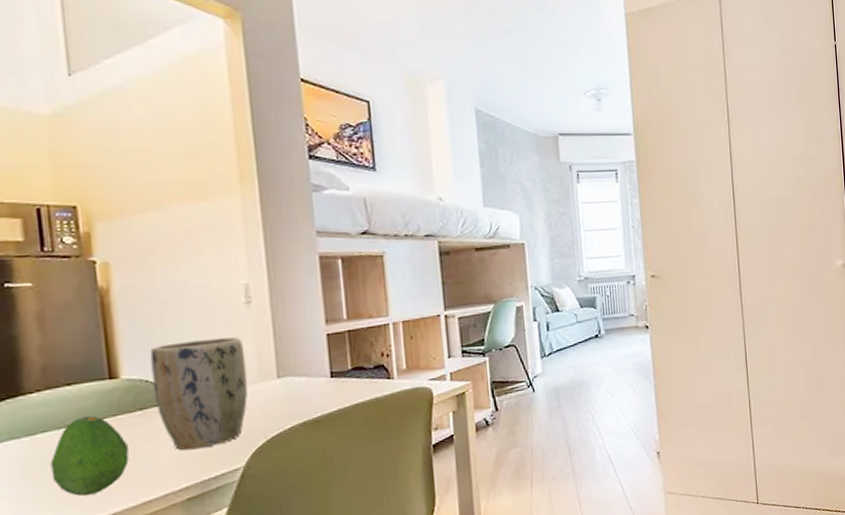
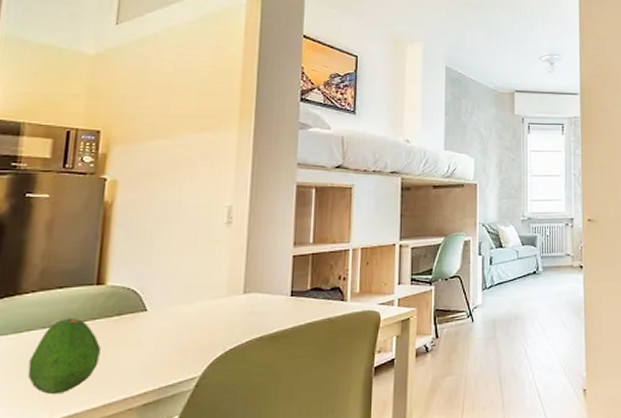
plant pot: present [149,337,248,451] -> none [132,253,219,357]

